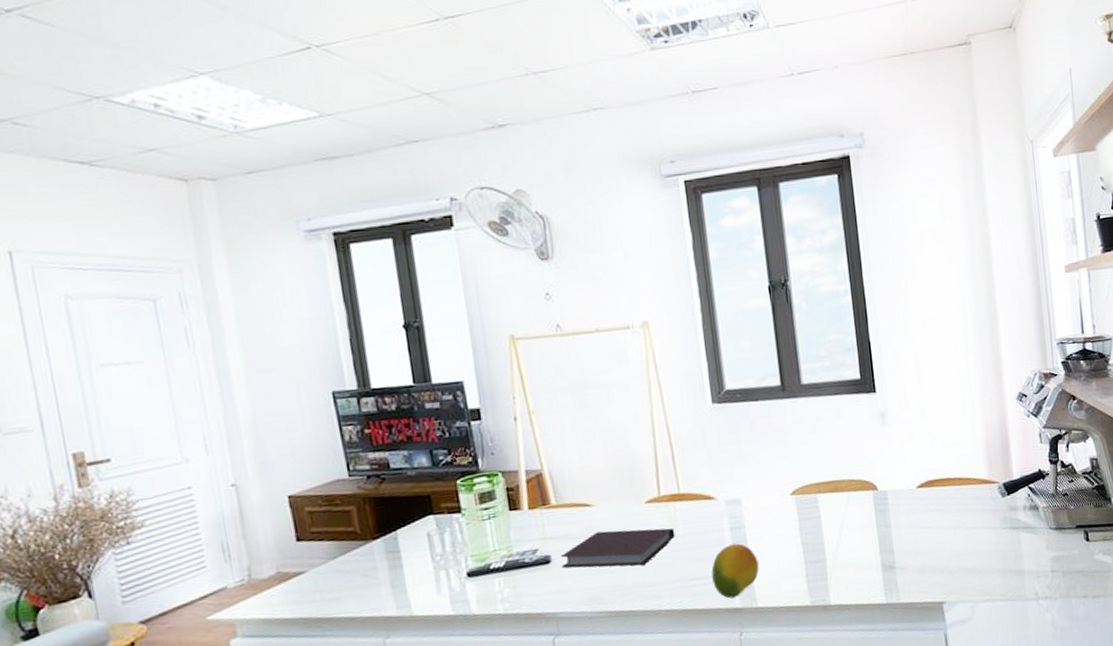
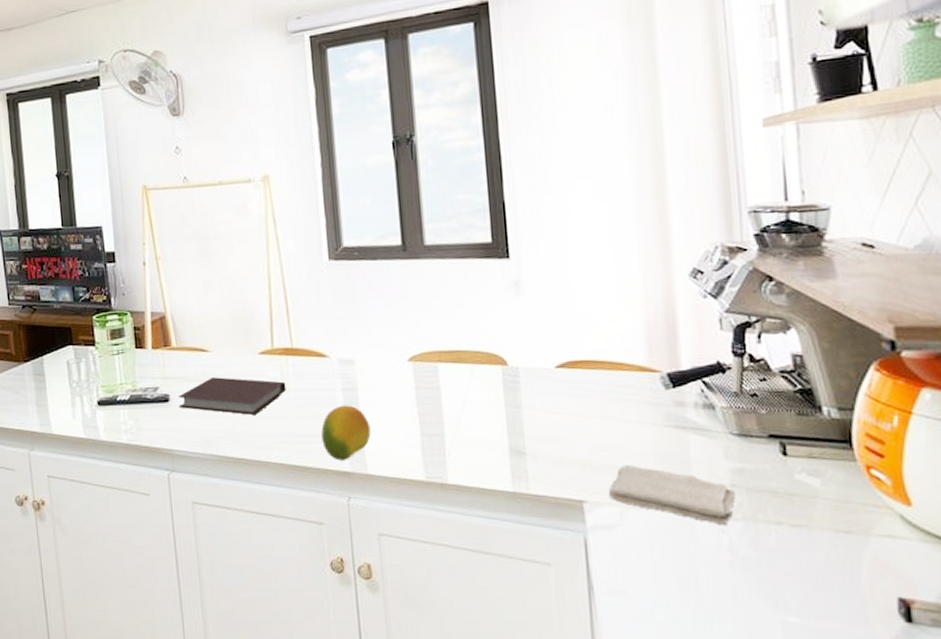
washcloth: none [962,565,1055,606] -> present [608,465,735,526]

